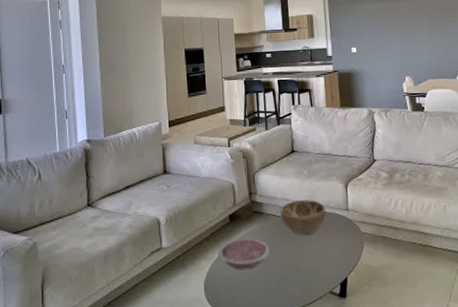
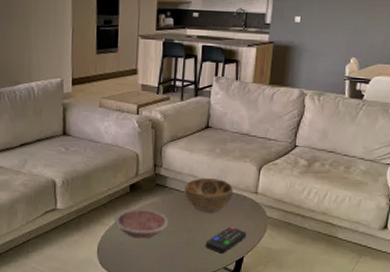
remote control: none [309,246,346,277] -> present [206,226,247,254]

